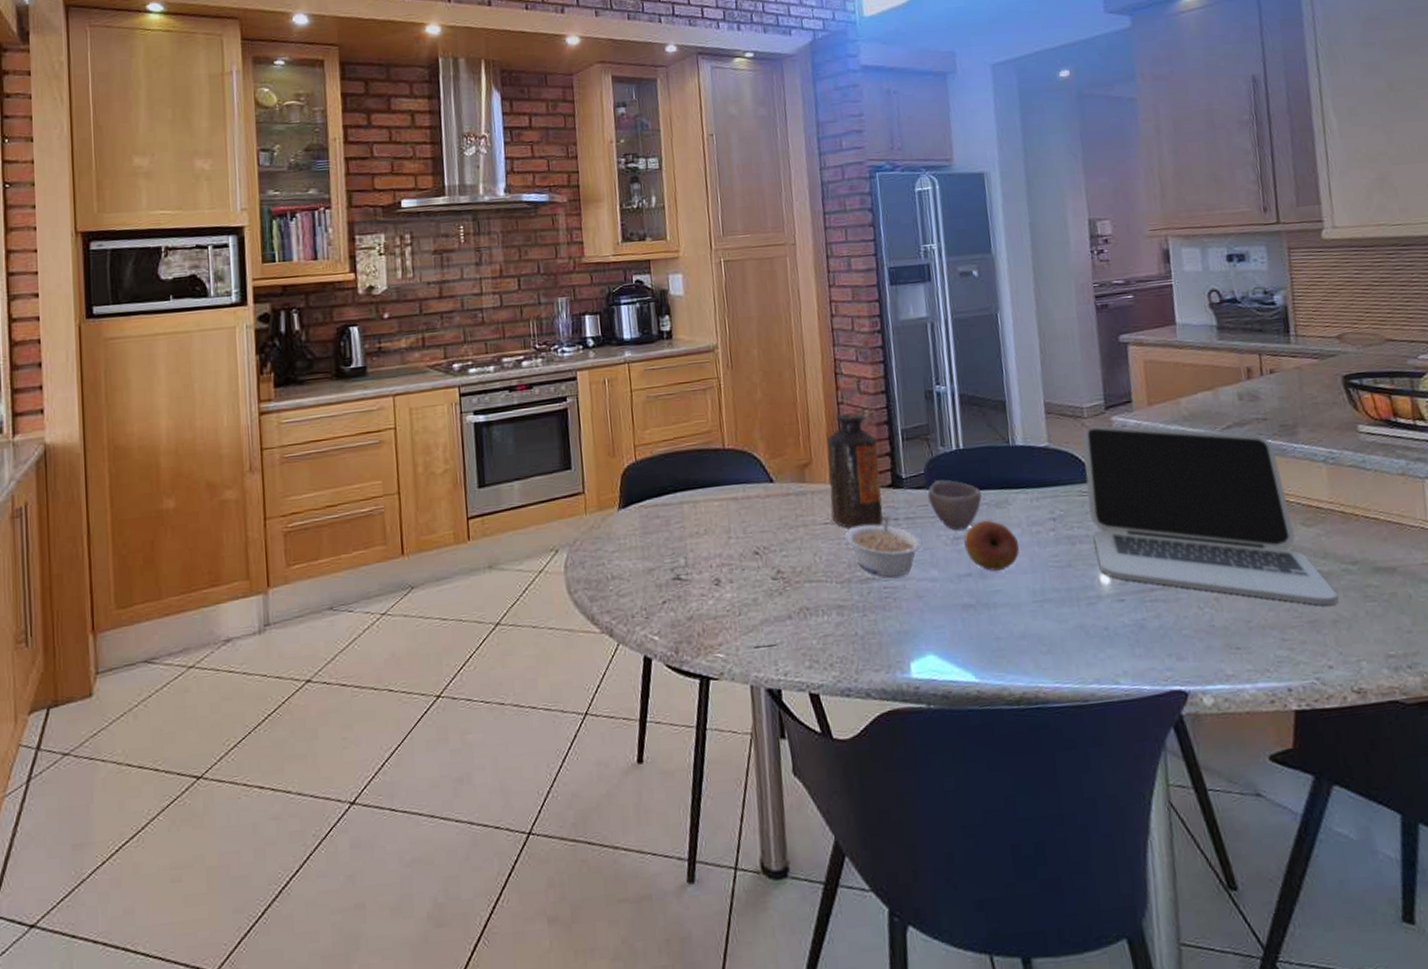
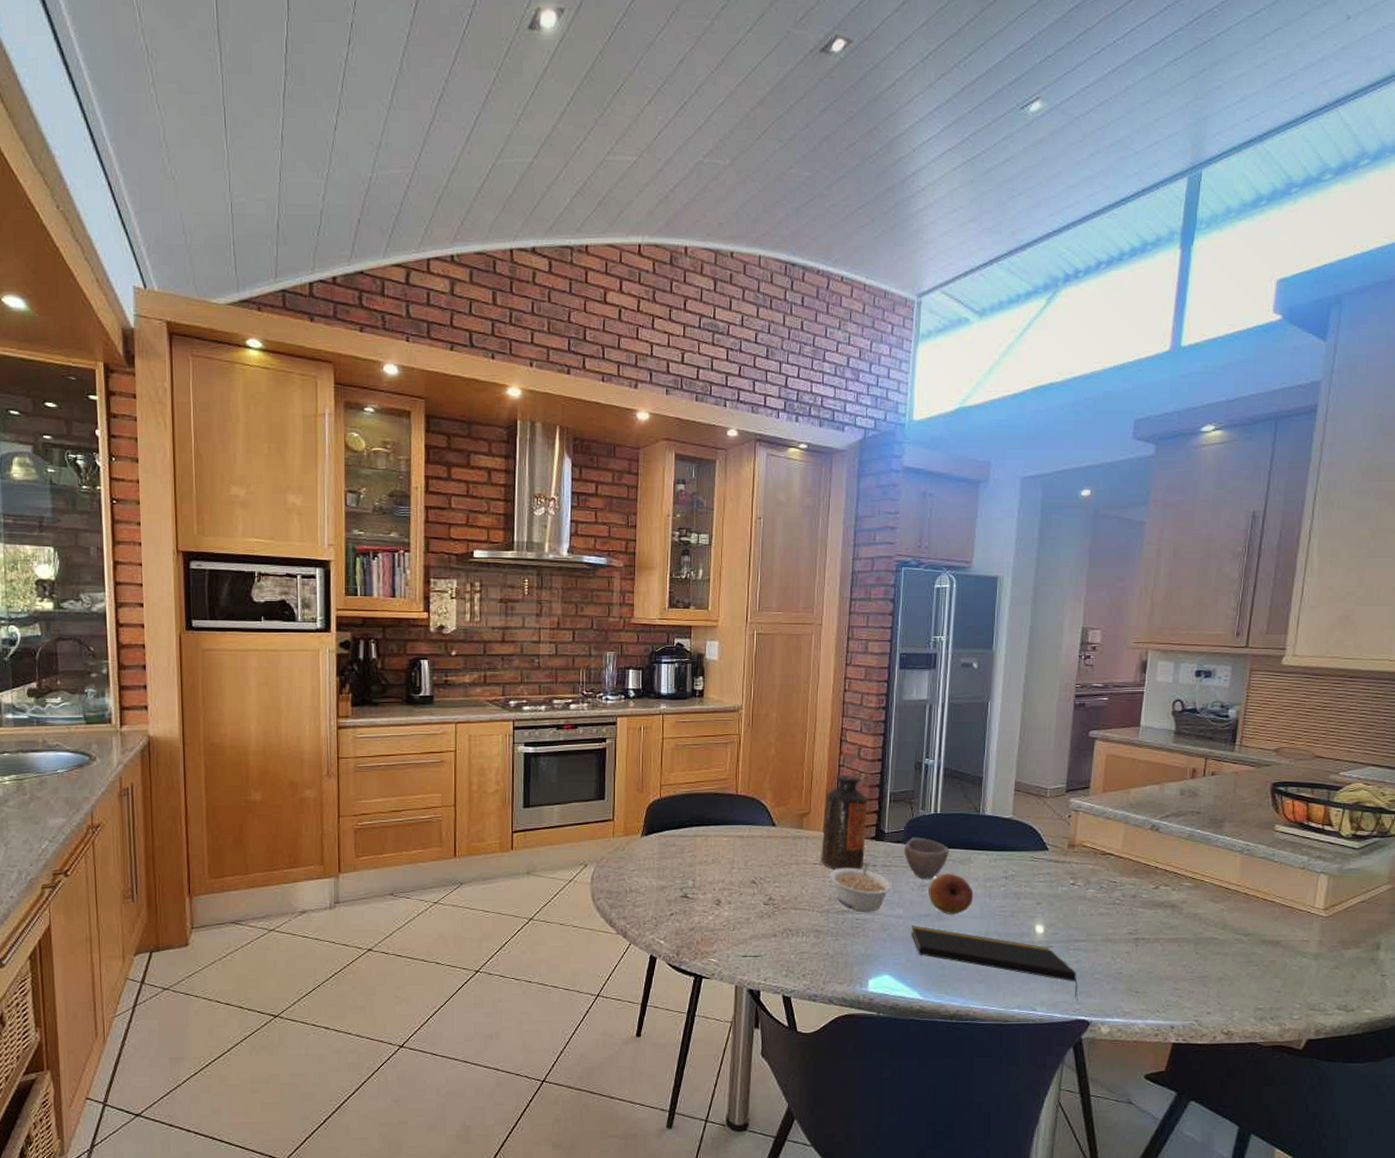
notepad: none [951,588,1169,667] -> present [910,925,1078,1002]
laptop: present [1082,425,1338,606] -> none [1036,805,1227,966]

